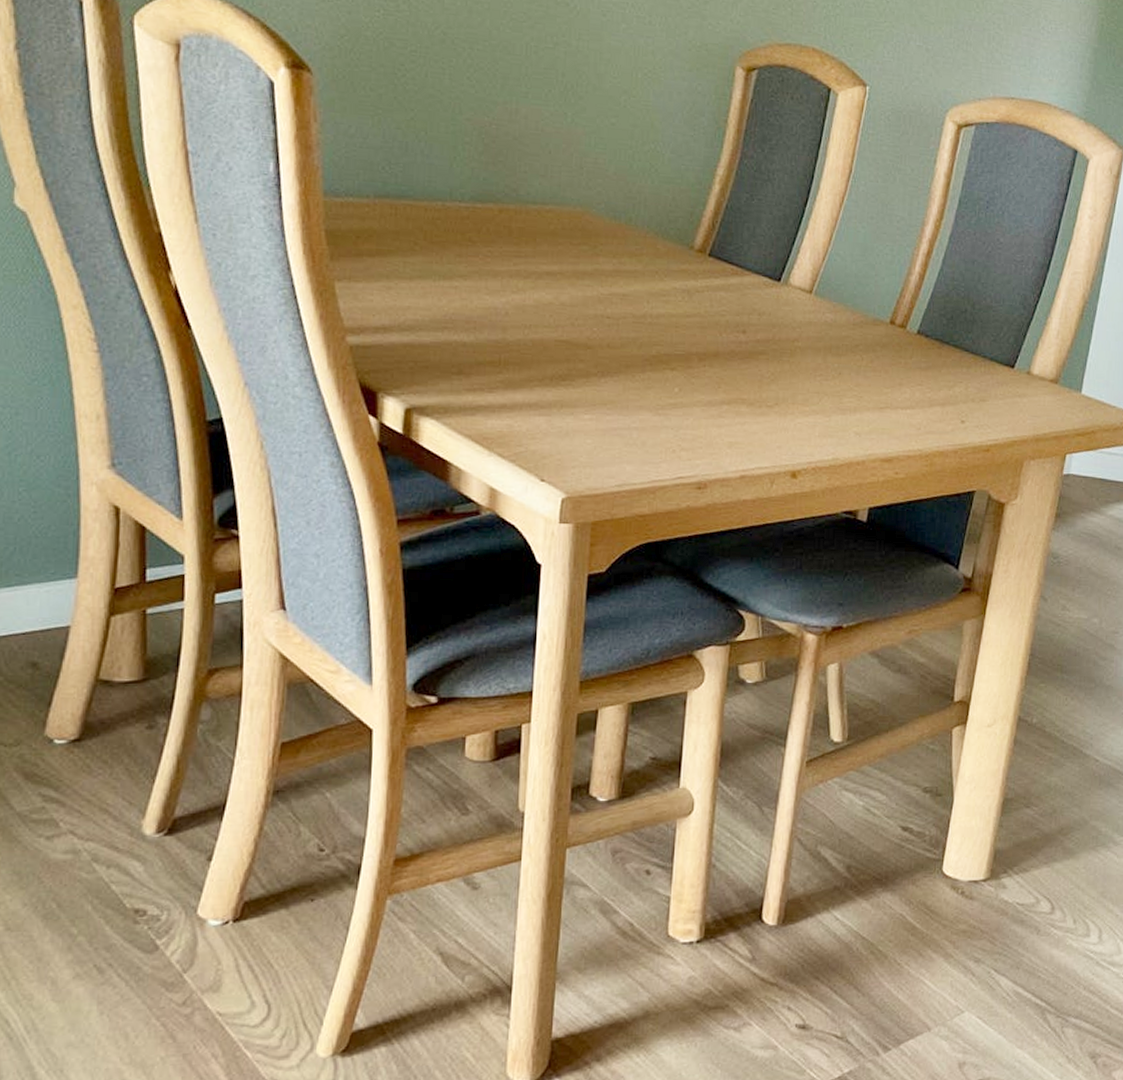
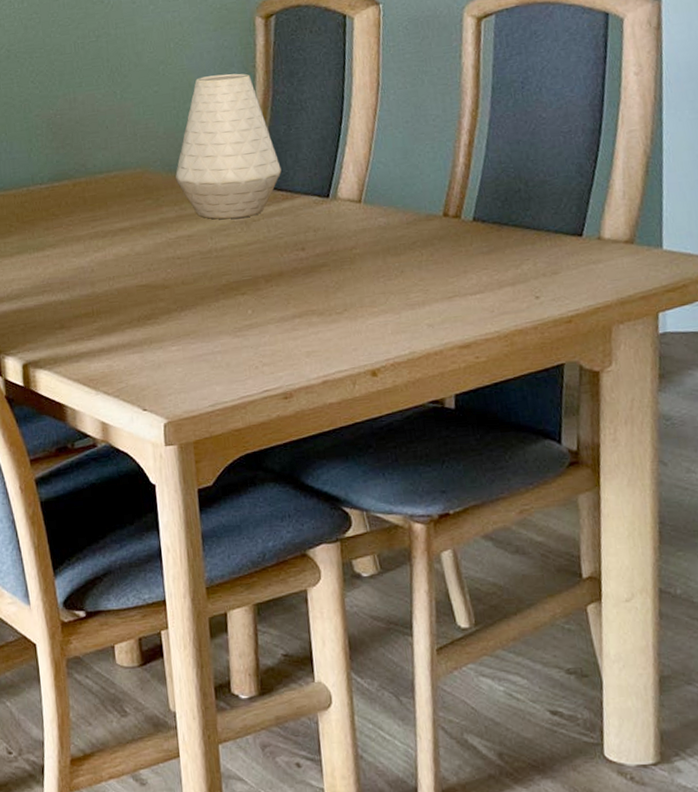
vase: none [618,119,736,286] -> present [174,73,282,220]

